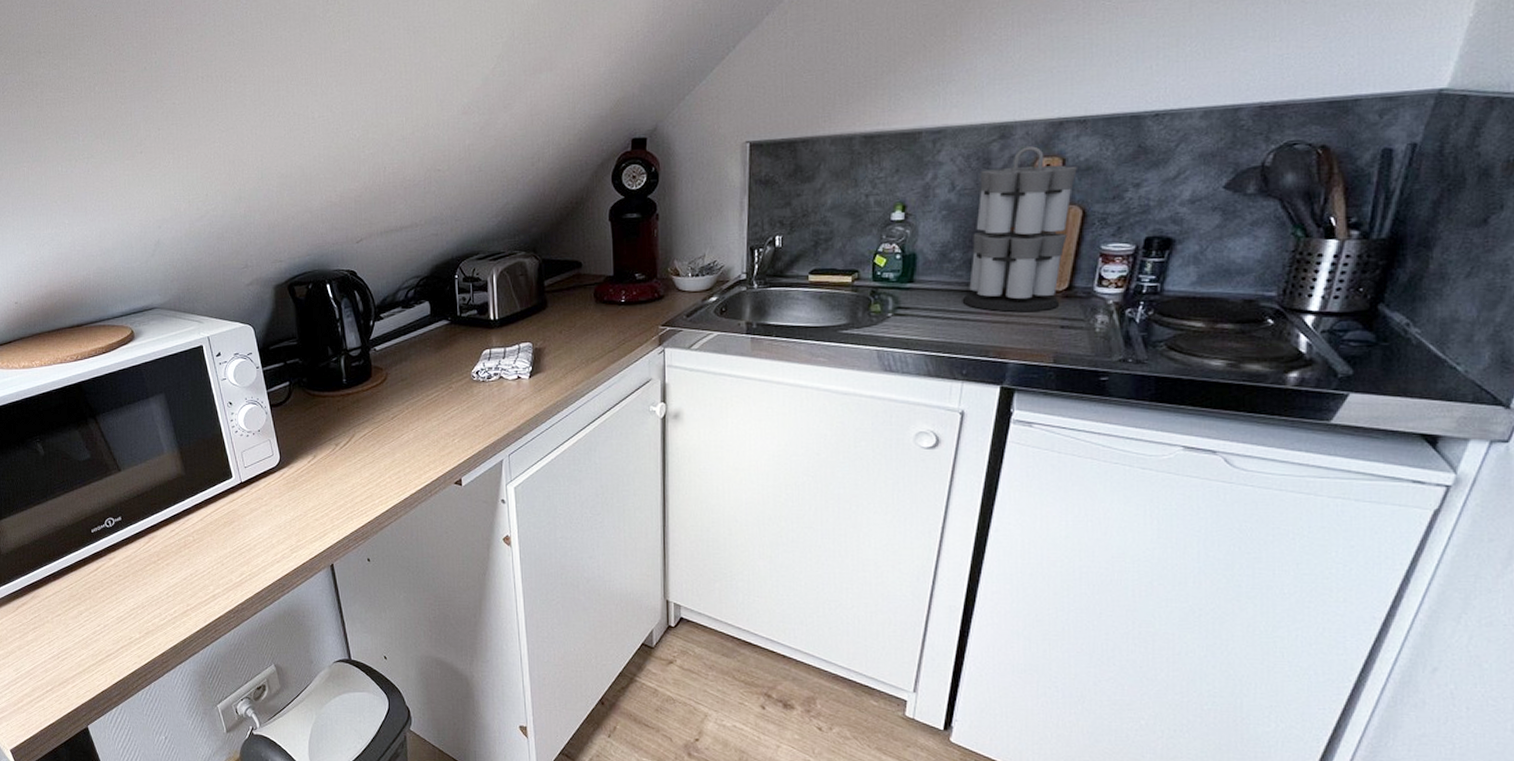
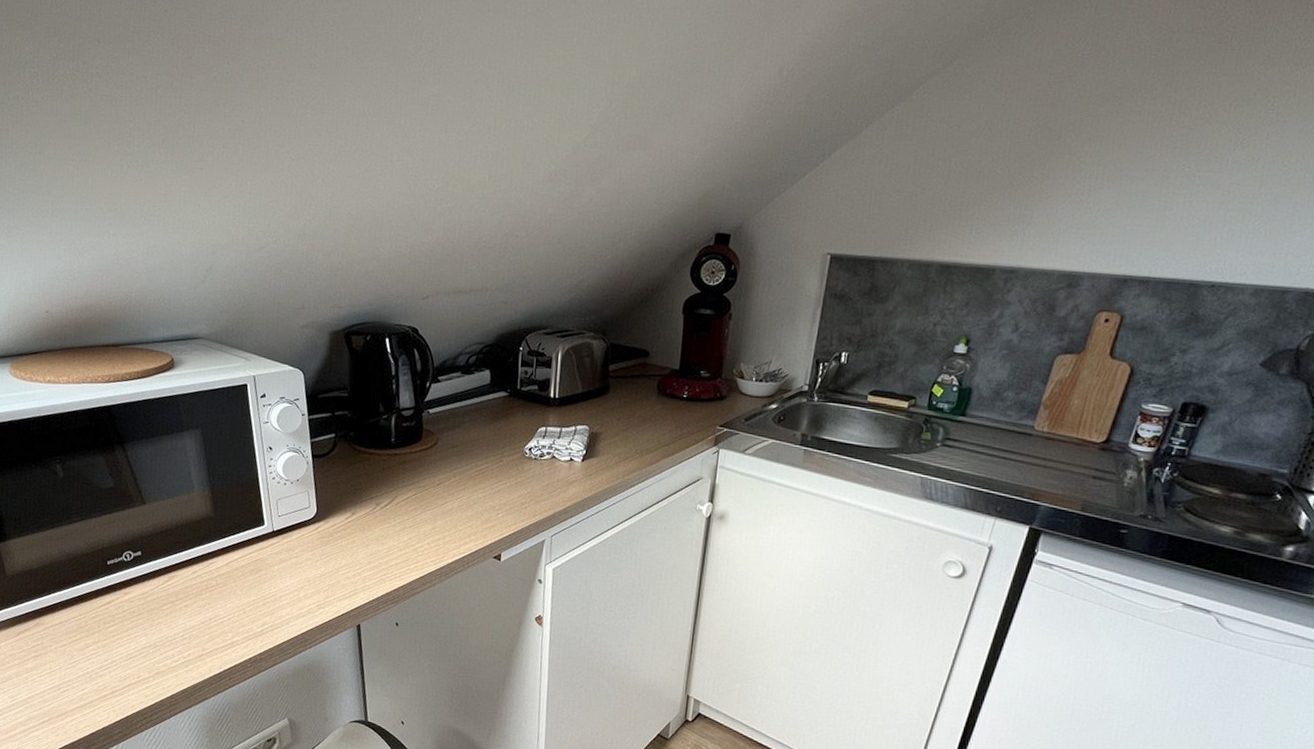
spice rack: present [963,146,1077,312] -> none [1008,299,1133,460]

